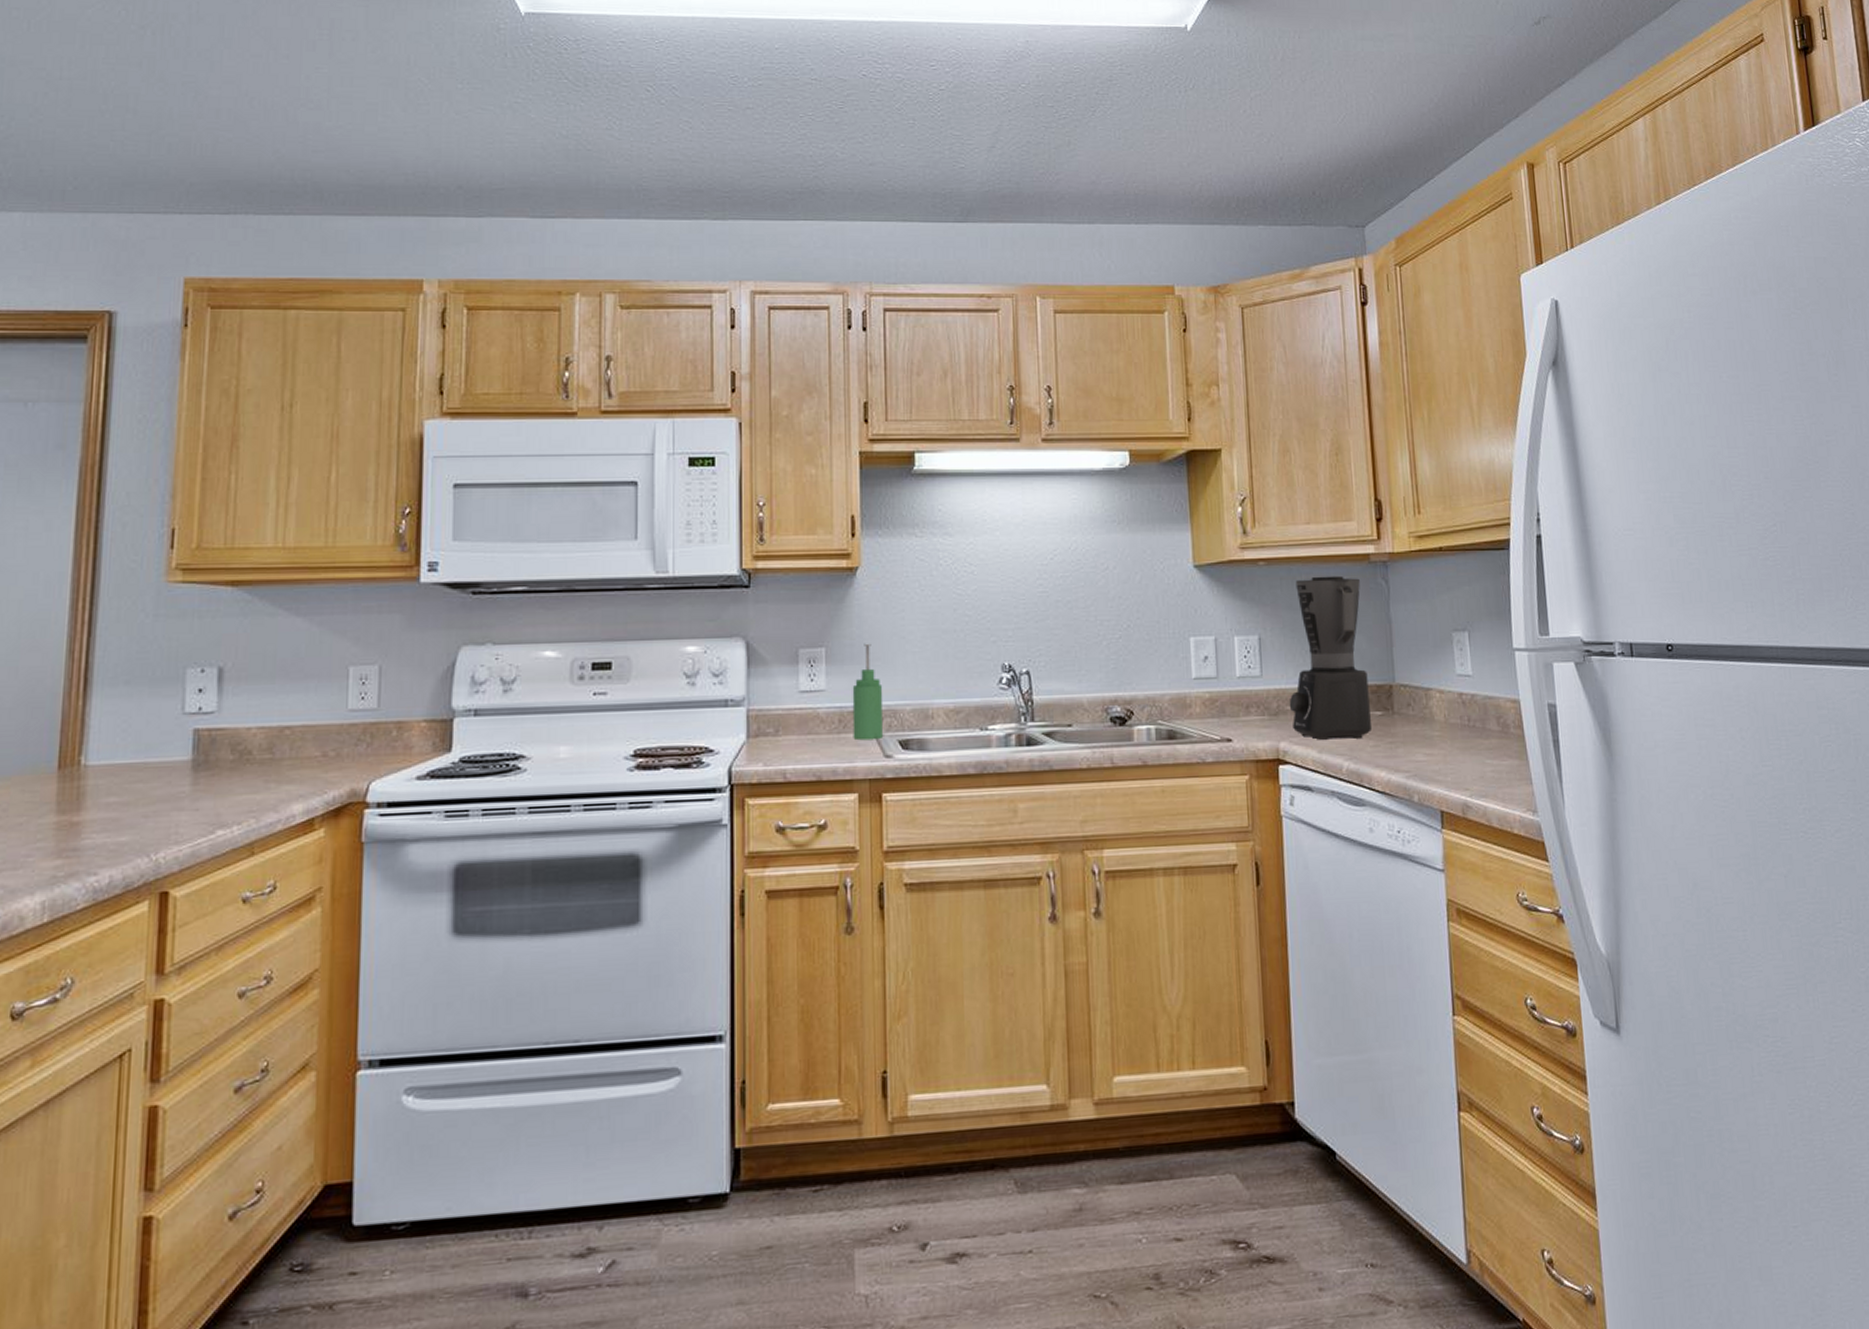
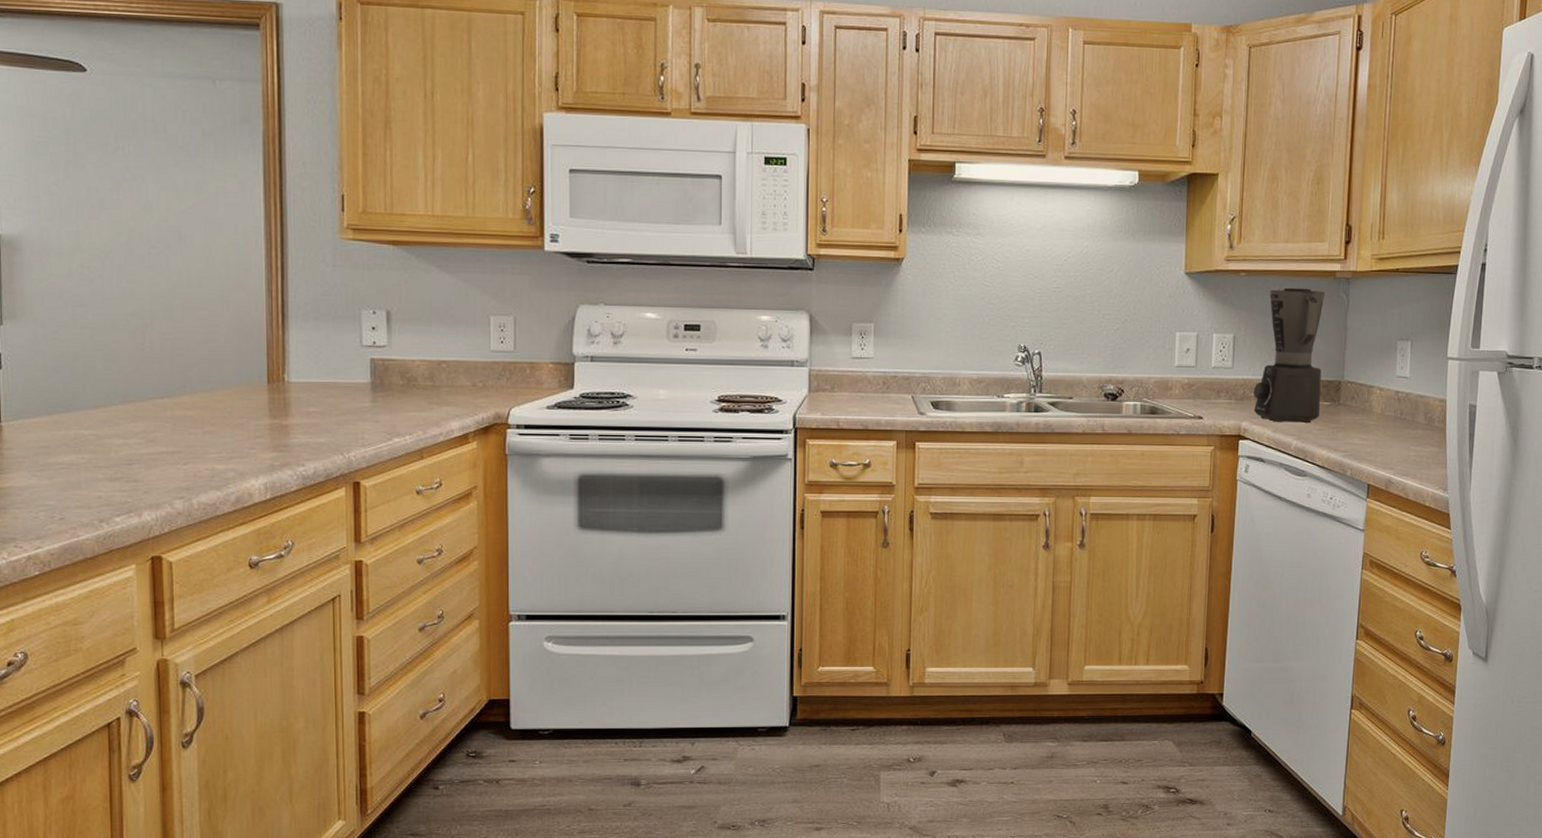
soap dispenser: present [852,643,883,741] -> none [894,321,920,400]

